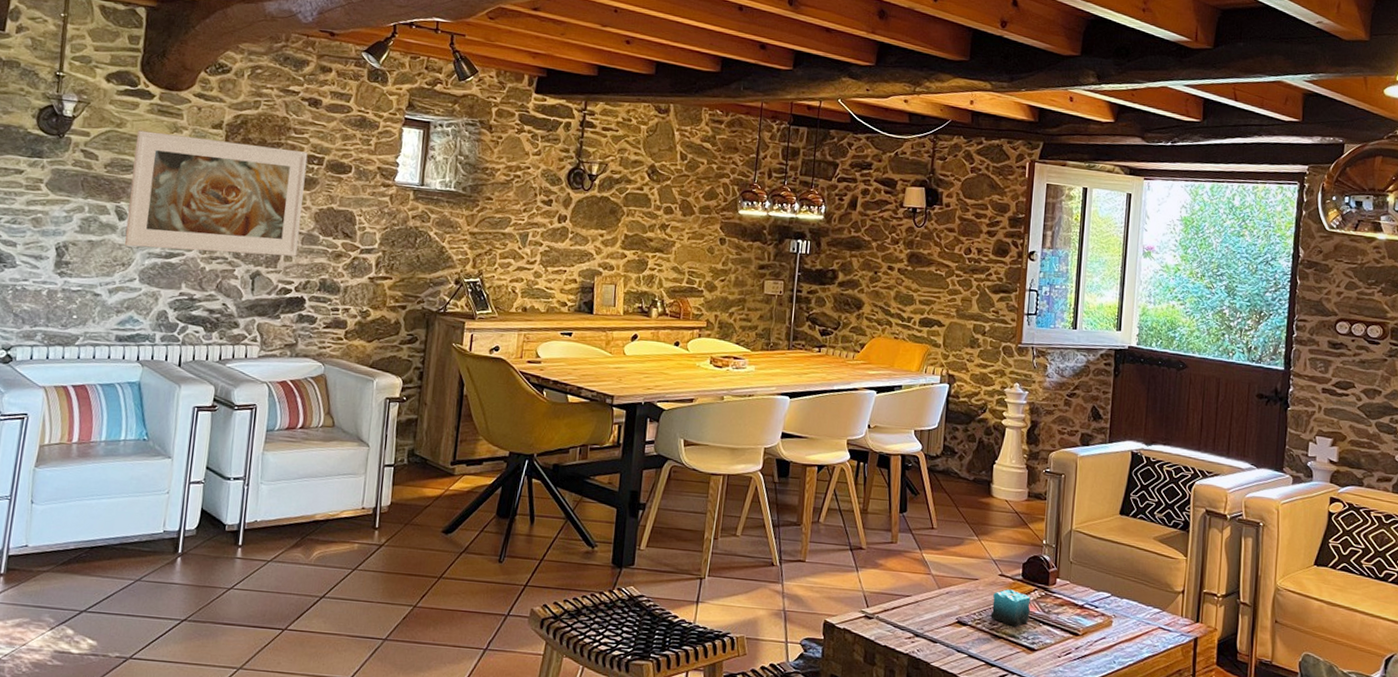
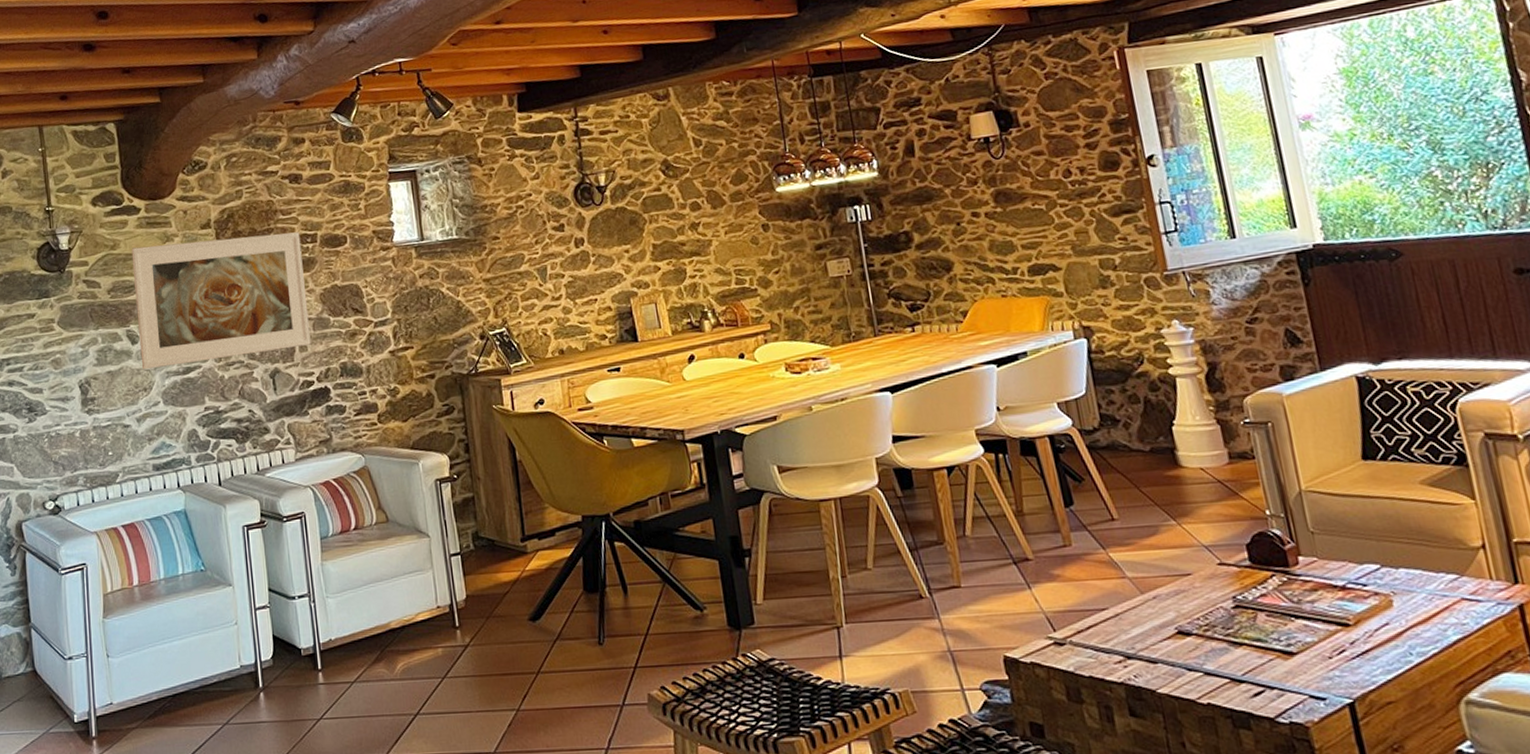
candle: present [990,589,1031,627] -> none [1216,580,1275,627]

